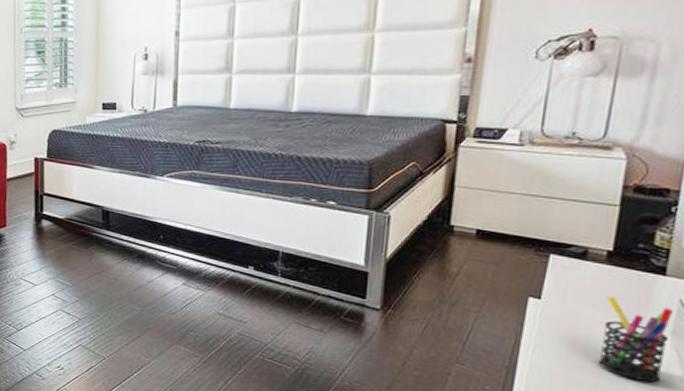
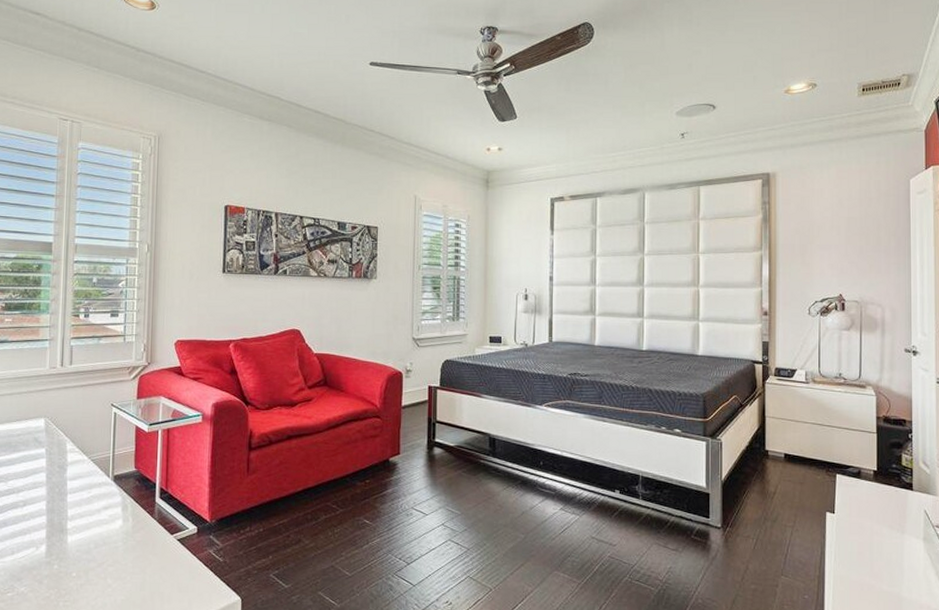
pen holder: present [598,296,673,383] -> none [878,509,923,584]

